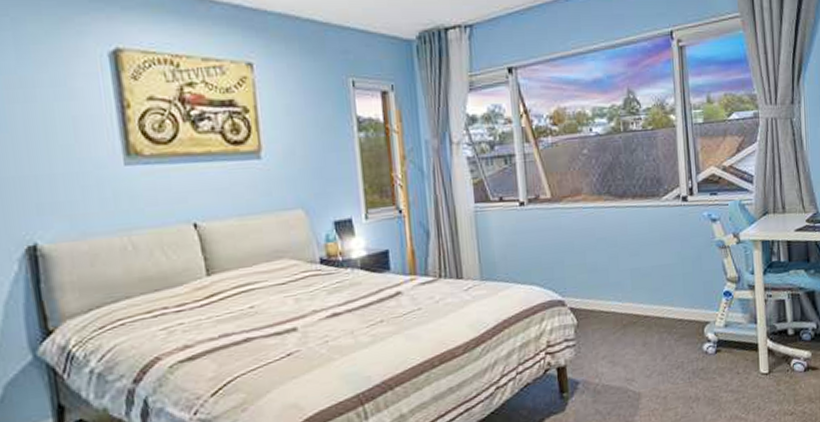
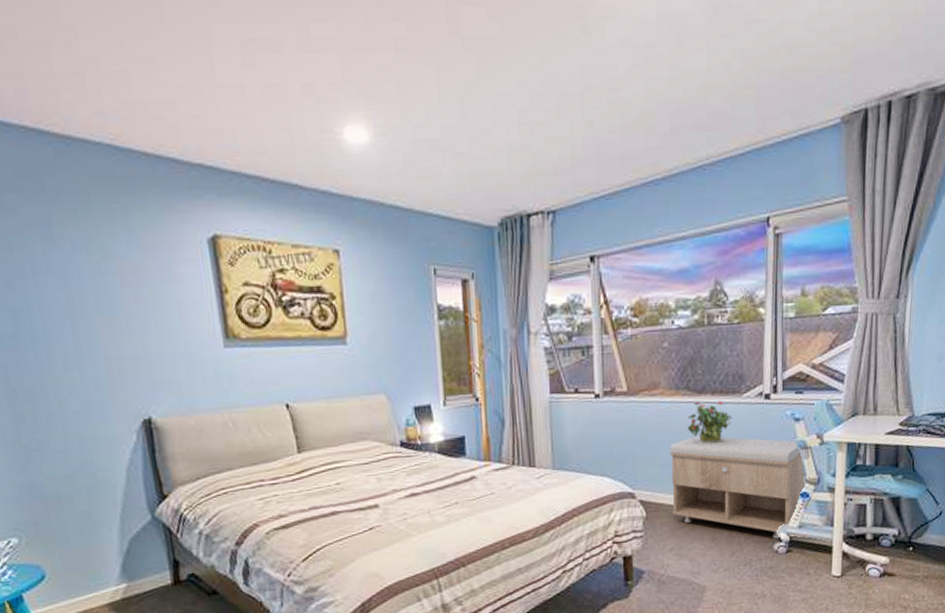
storage bench: none [597,239,727,340] -> present [671,435,805,539]
potted plant: none [611,204,654,247] -> present [687,401,732,444]

